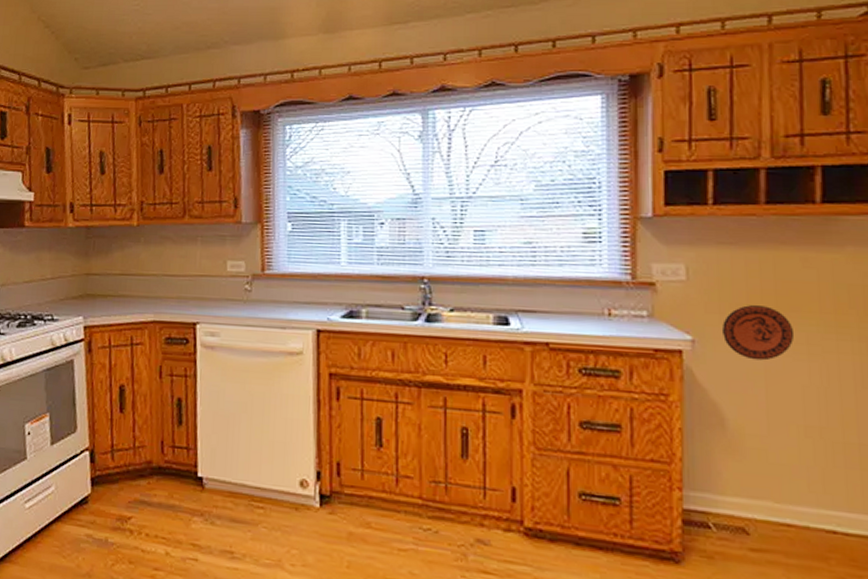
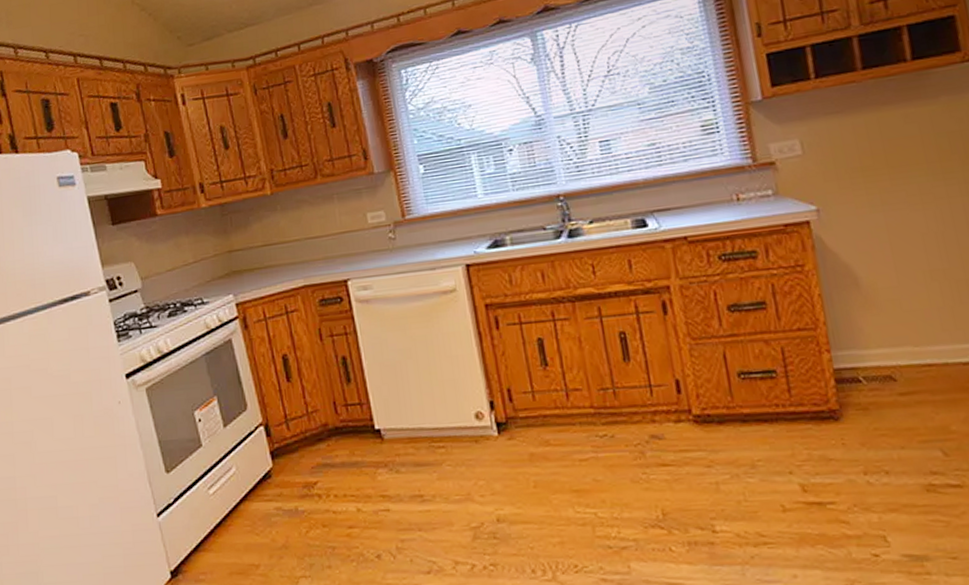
decorative plate: present [722,305,795,361] -> none [842,165,908,218]

